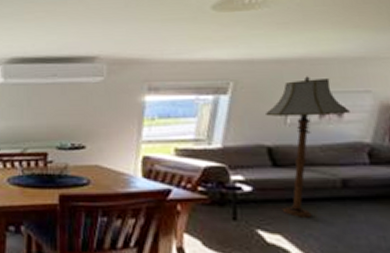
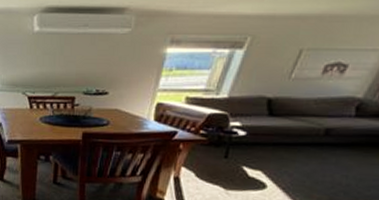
floor lamp: present [266,76,350,218] -> none [267,33,352,159]

